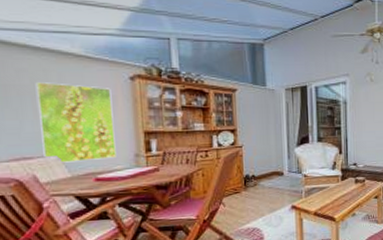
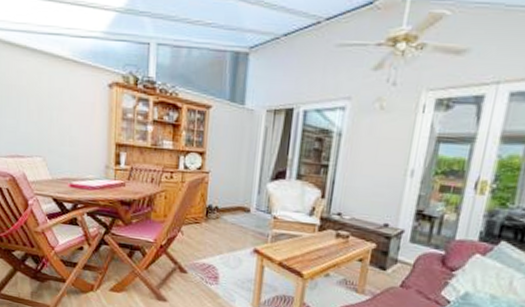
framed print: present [35,82,116,163] -> none [31,84,91,167]

